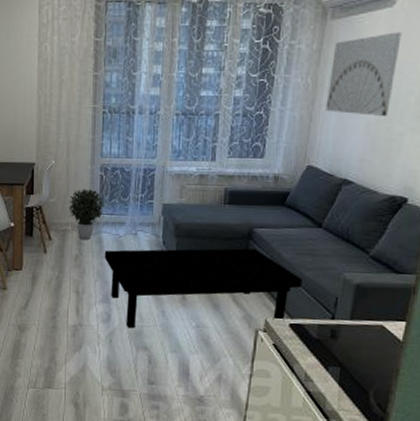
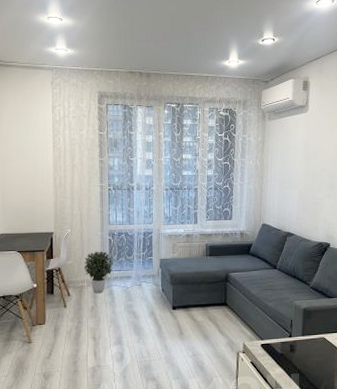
coffee table: present [104,248,302,329] -> none [115,288,267,364]
wall art: present [325,32,402,117] -> none [271,129,314,187]

